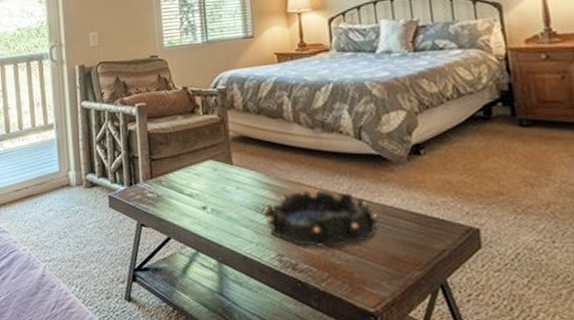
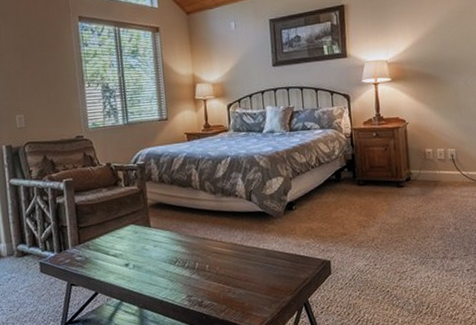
decorative bowl: present [263,189,378,249] -> none [176,242,263,288]

